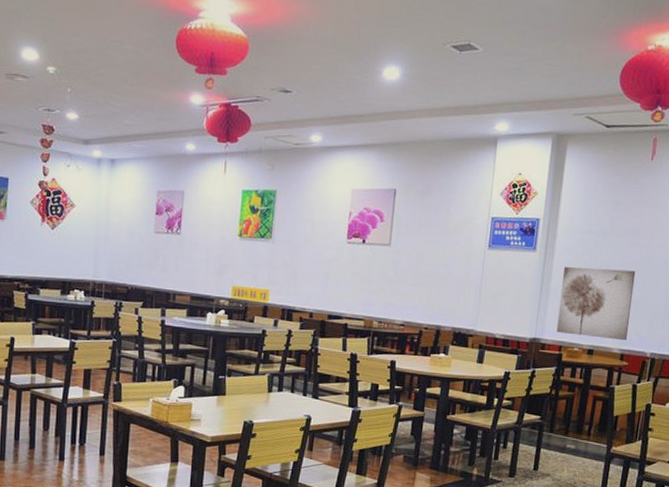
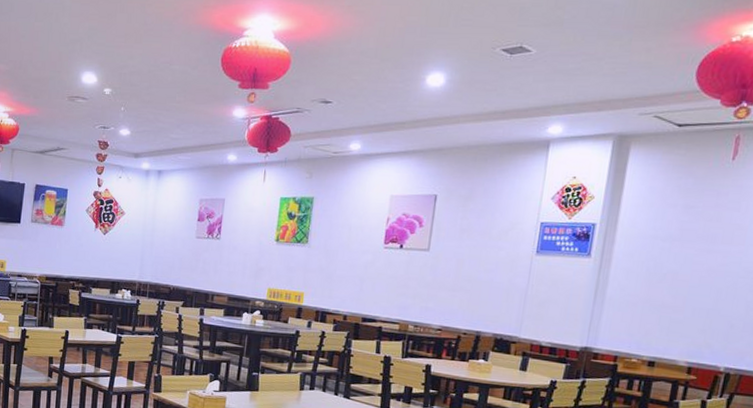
wall art: present [556,266,636,341] -> none [611,273,710,354]

